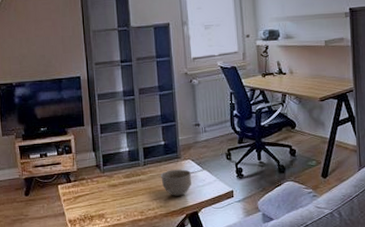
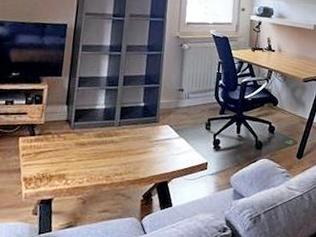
bowl: present [161,169,192,196] -> none [134,134,168,163]

